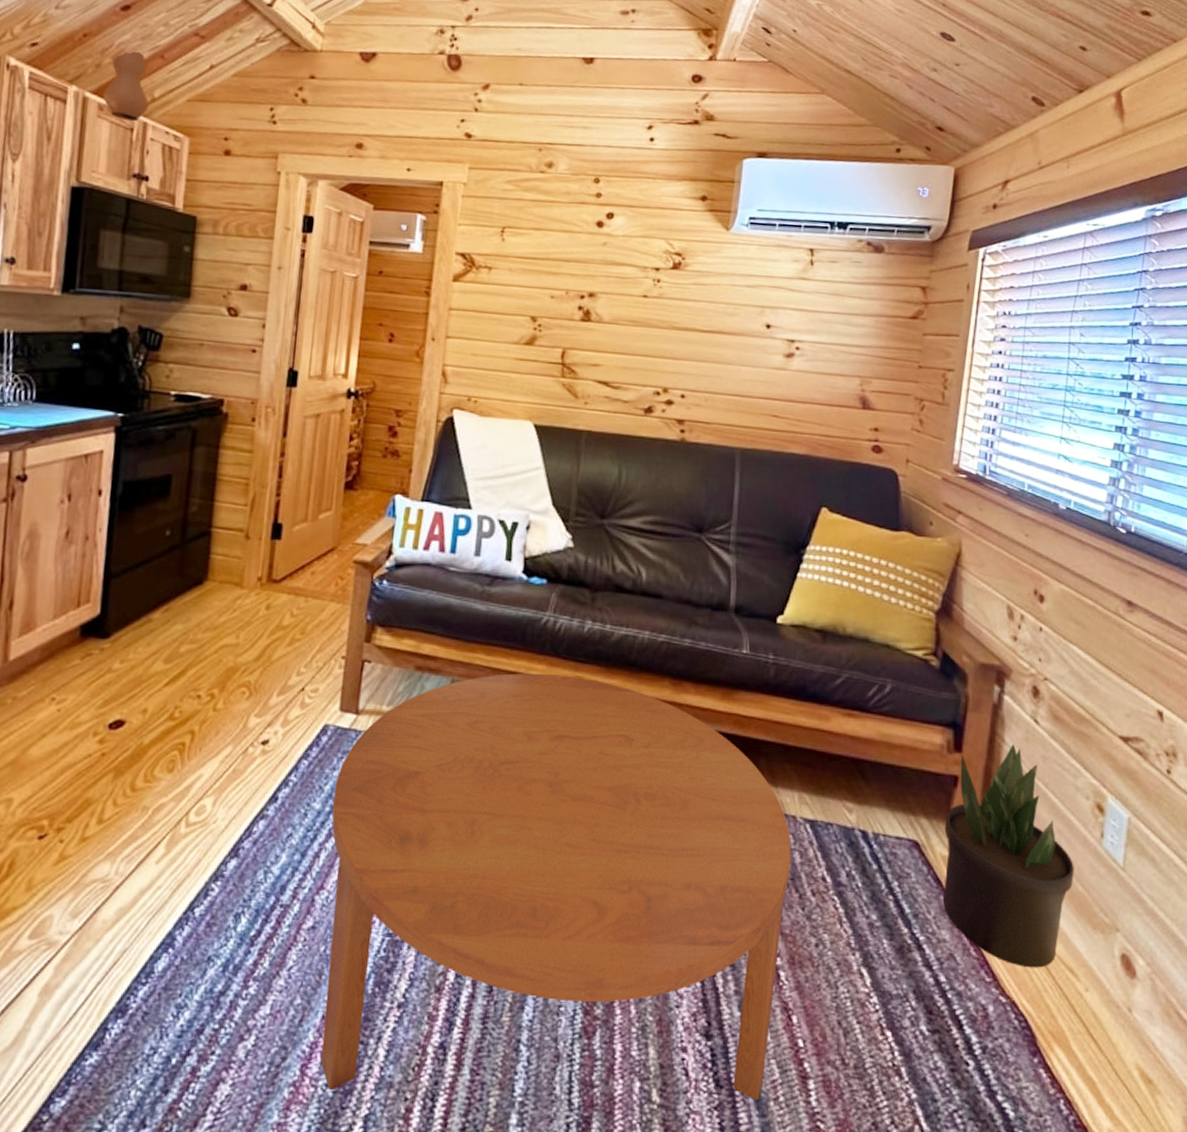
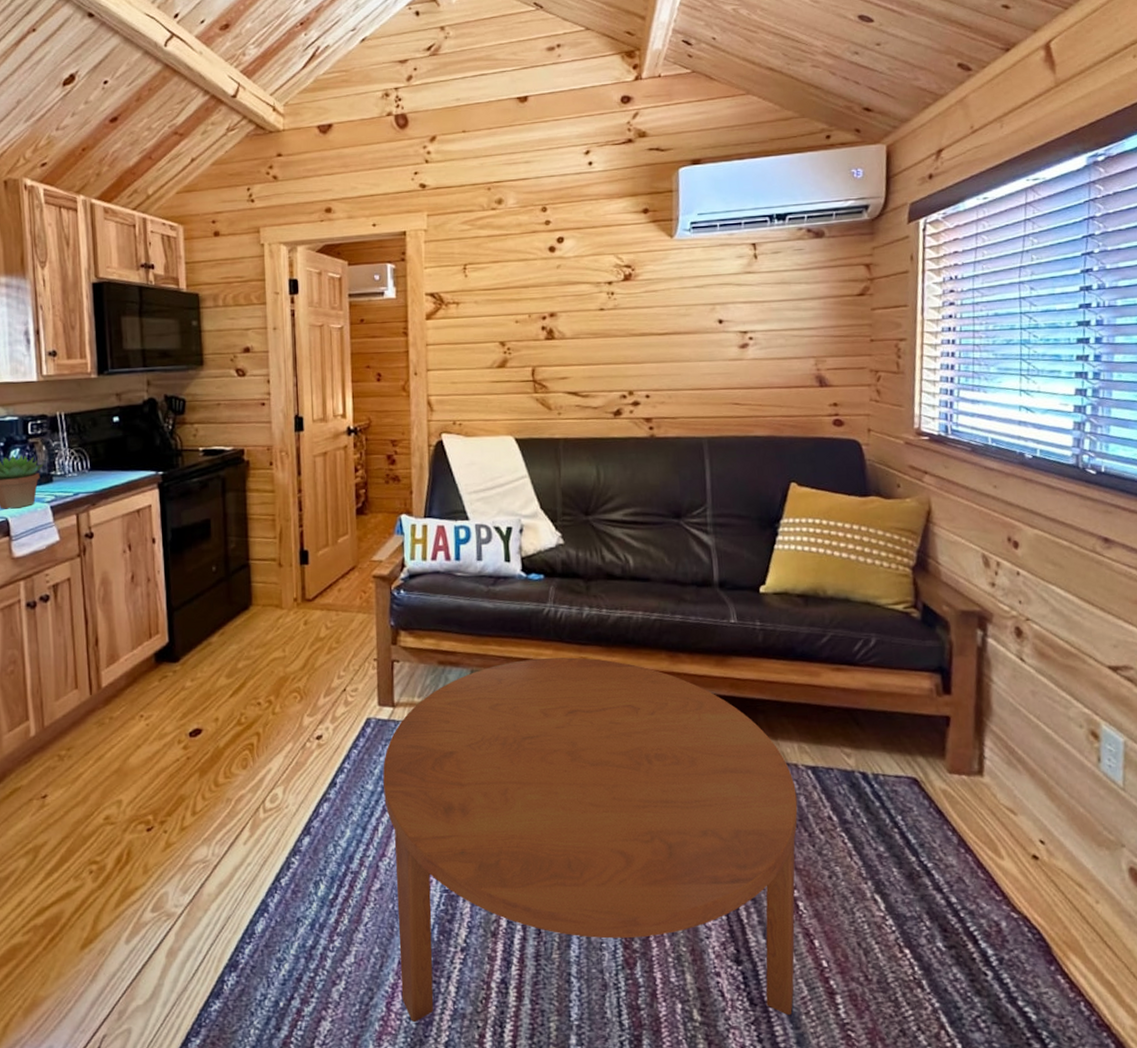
vase: present [103,52,149,122] -> none [106,156,145,219]
planter: present [943,744,1074,968] -> none [941,682,1075,886]

